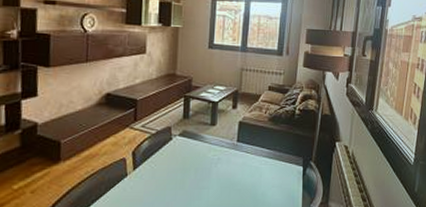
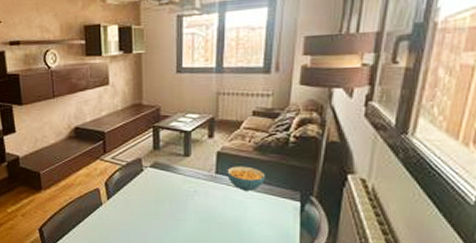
cereal bowl: none [246,135,277,157] -> present [227,166,265,191]

